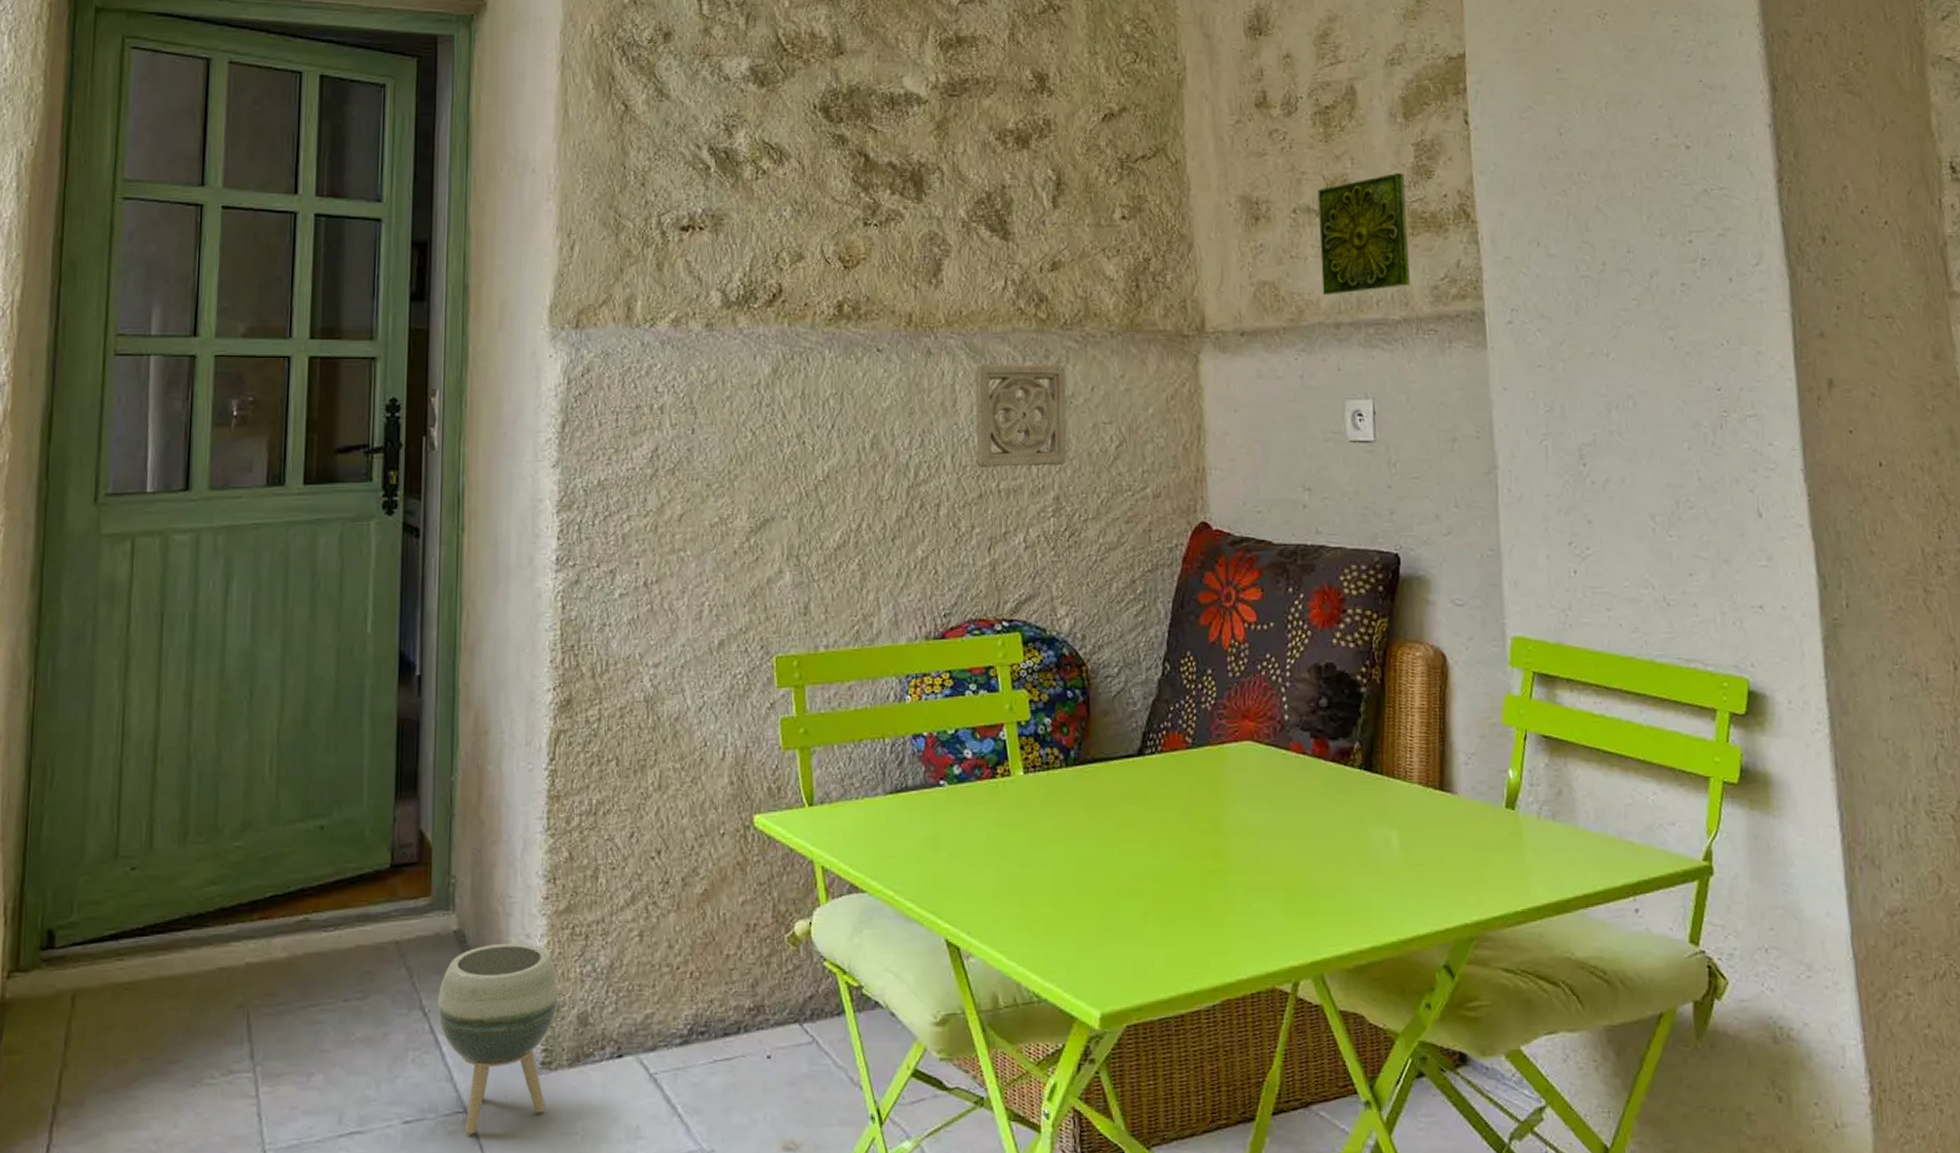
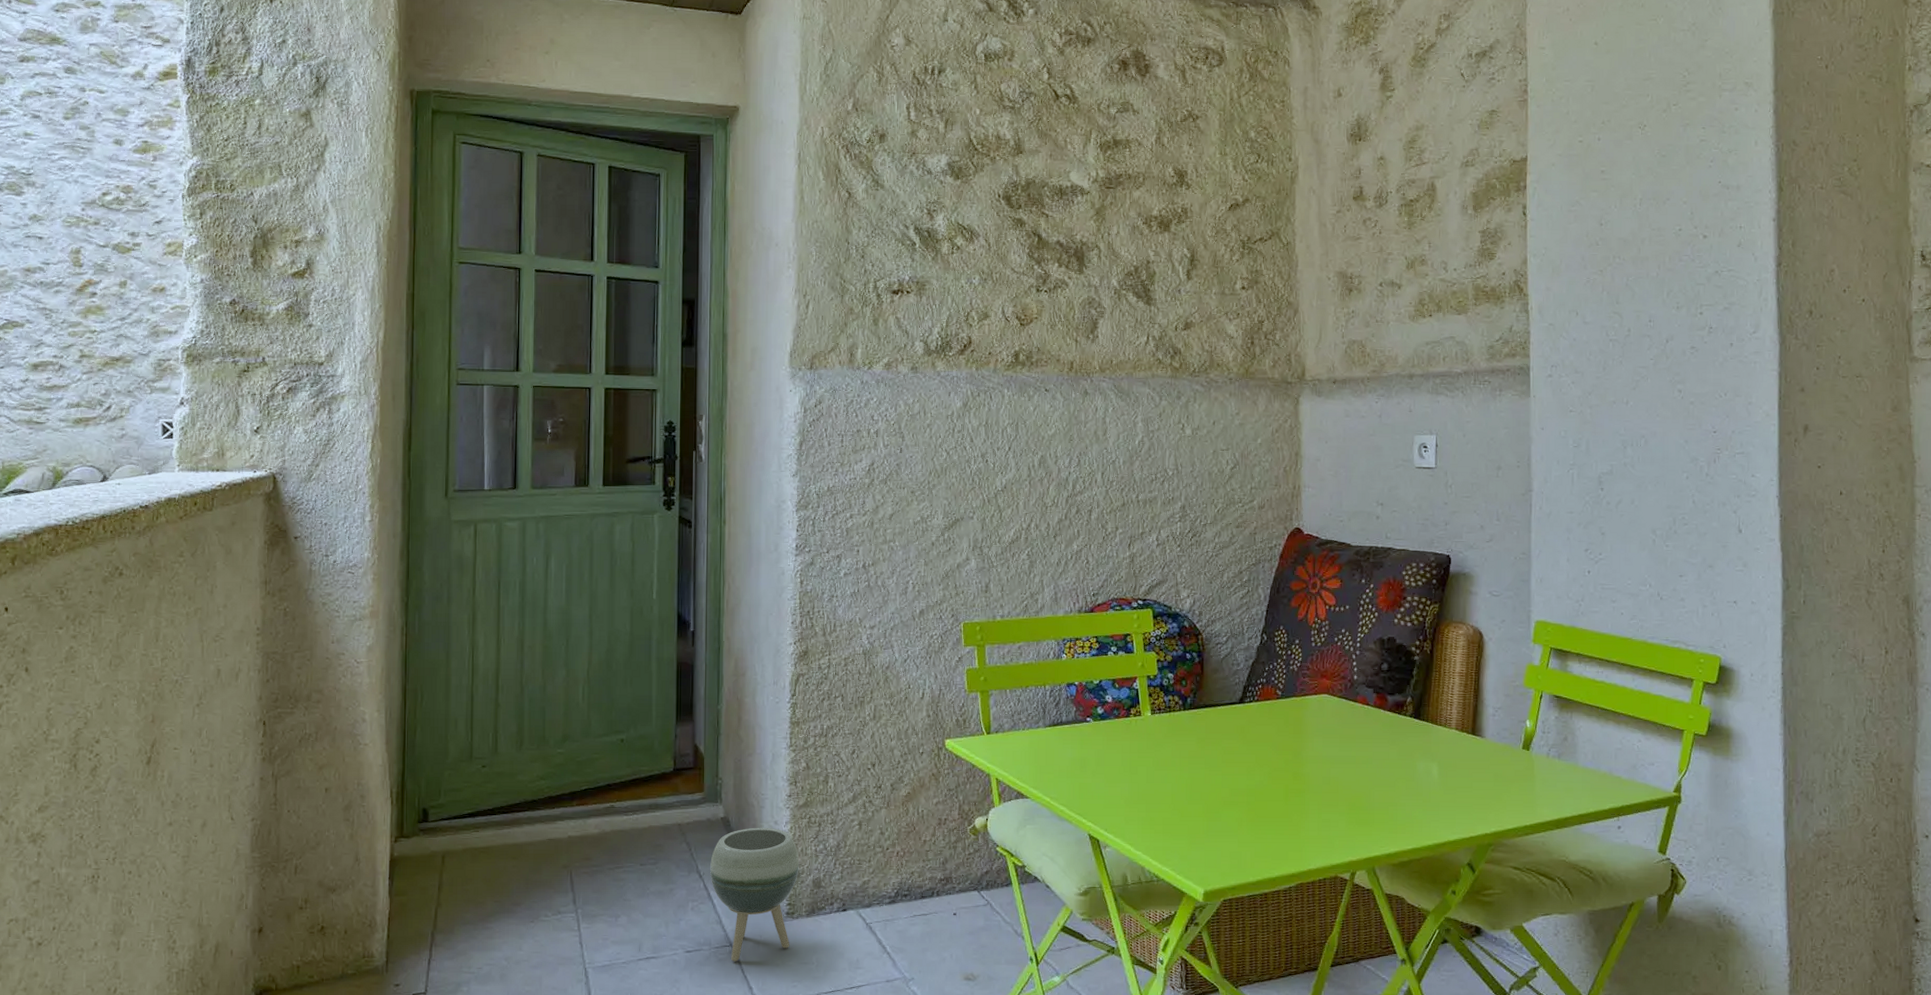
wall ornament: present [975,363,1067,467] -> none [1121,402,1193,483]
decorative tile: present [1318,173,1410,295] -> none [1400,255,1472,352]

